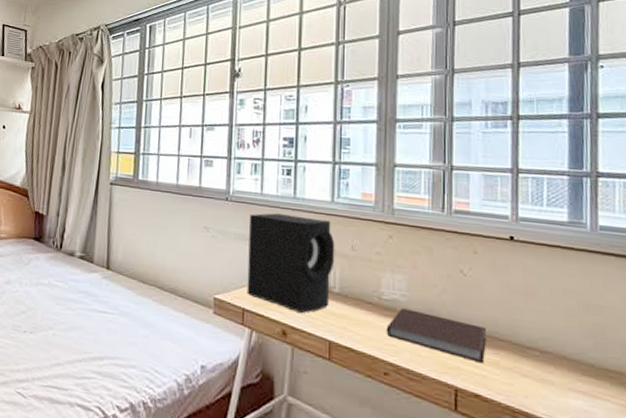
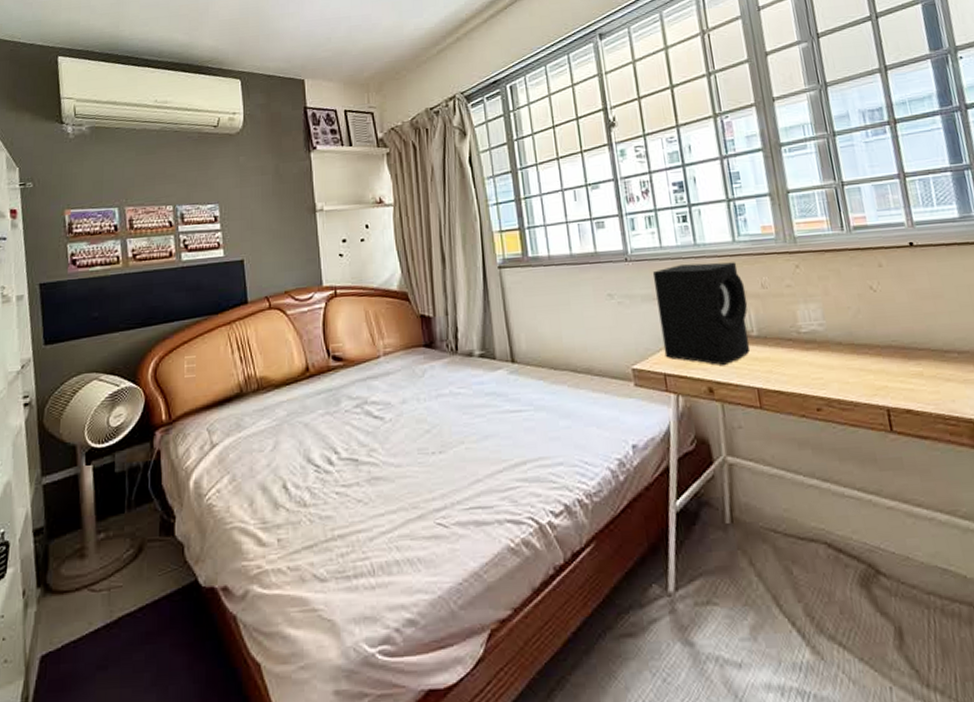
notebook: present [386,308,486,364] -> none [810,337,909,378]

